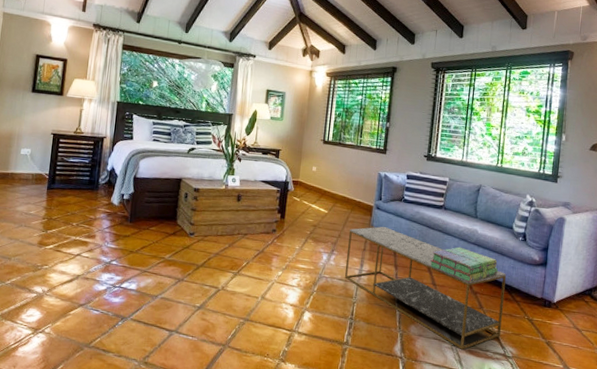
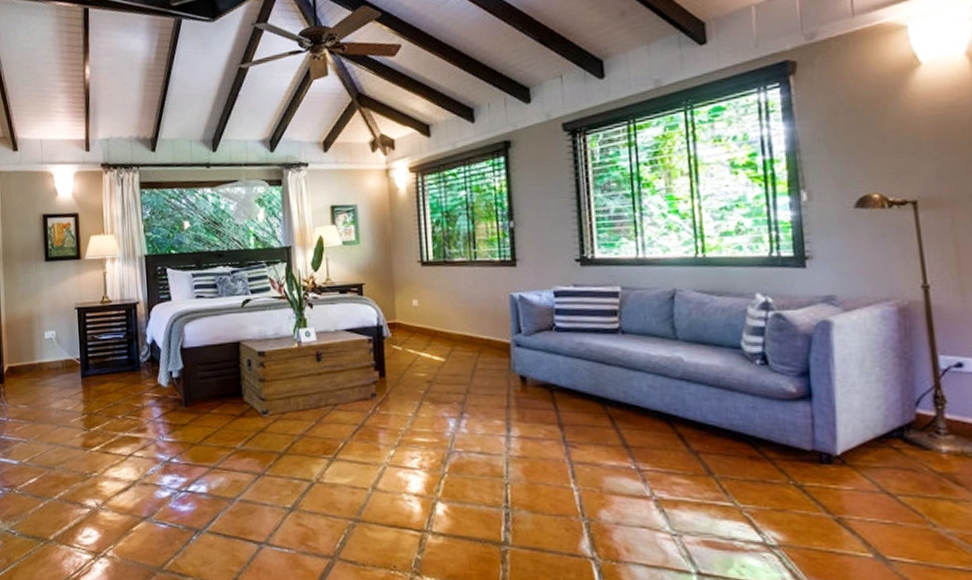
coffee table: present [344,226,506,350] -> none [480,369,751,541]
stack of books: present [429,247,498,283] -> none [612,386,728,438]

